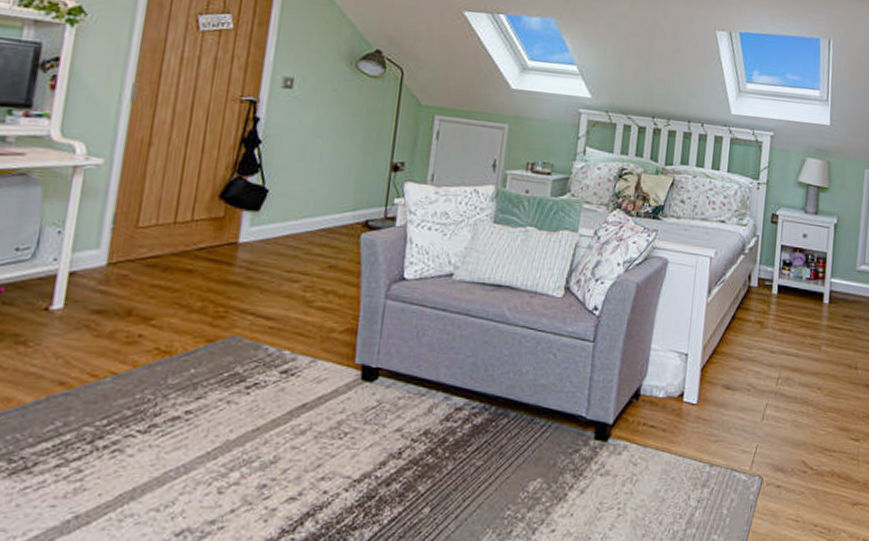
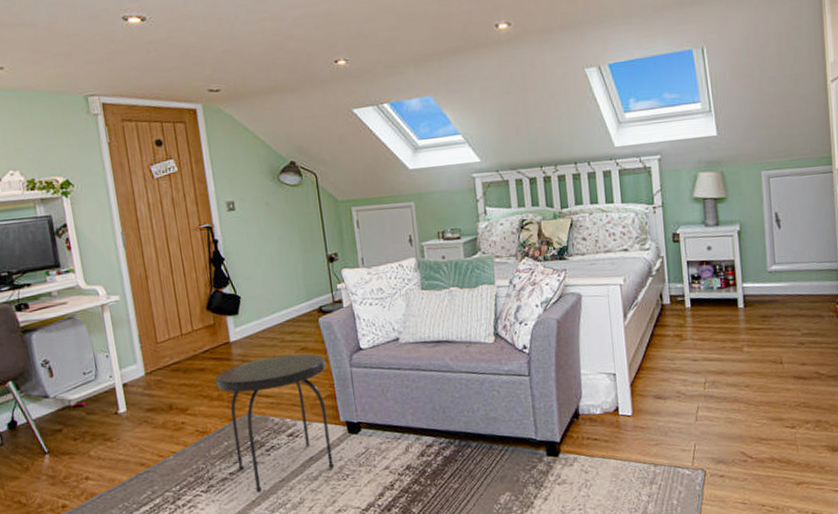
side table: none [200,270,356,442] -> present [215,353,335,493]

